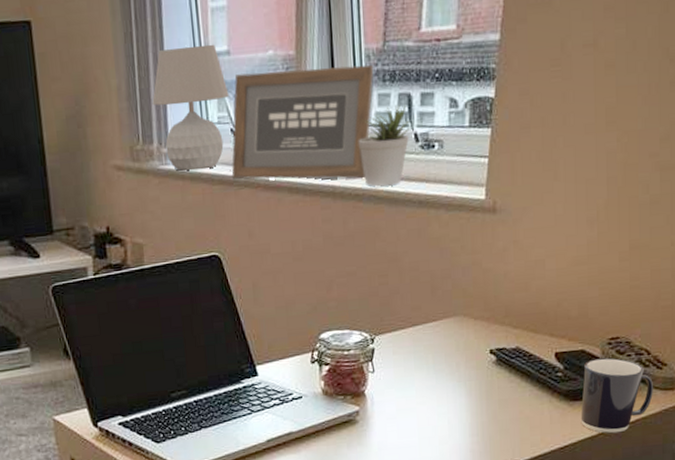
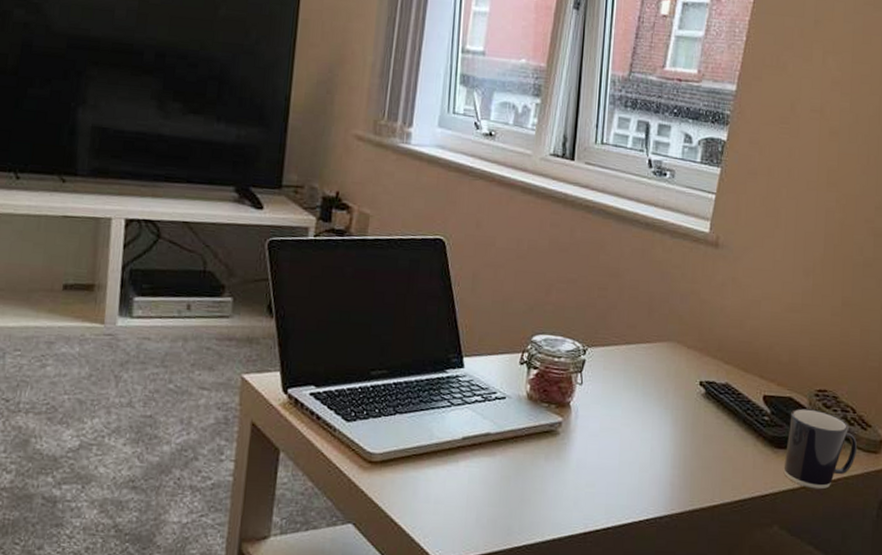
table lamp: present [152,44,229,172] -> none [403,39,478,155]
picture frame: present [231,64,374,180] -> none [468,74,618,191]
potted plant: present [358,105,411,188] -> none [594,130,646,204]

